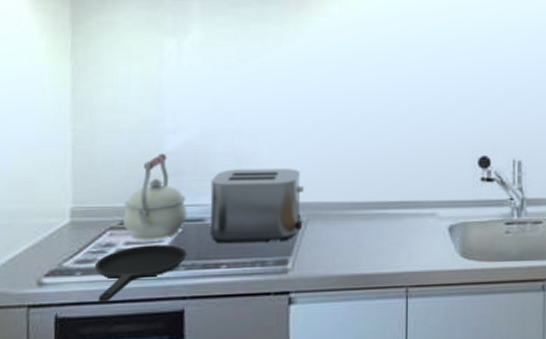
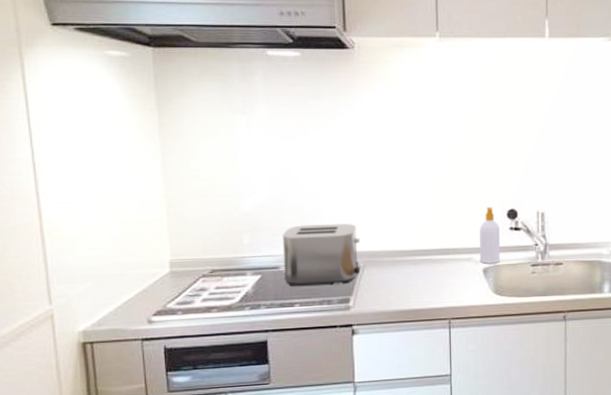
frying pan: present [95,244,187,303] -> none [193,288,266,336]
kettle: present [123,153,187,241] -> none [212,213,265,286]
soap bottle: none [444,153,470,221] -> present [479,207,501,264]

